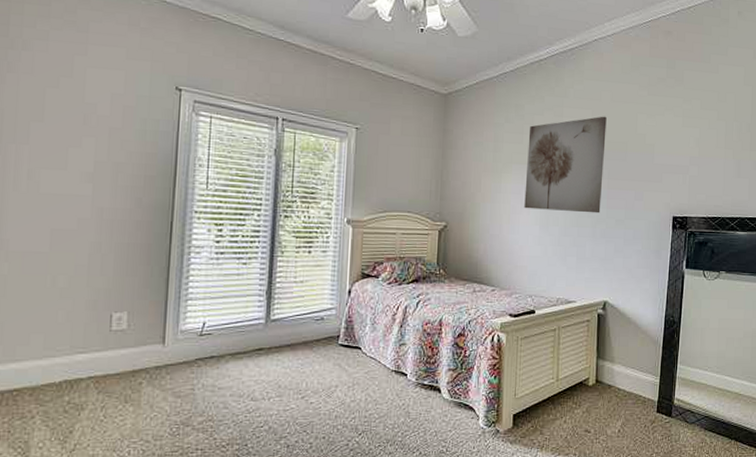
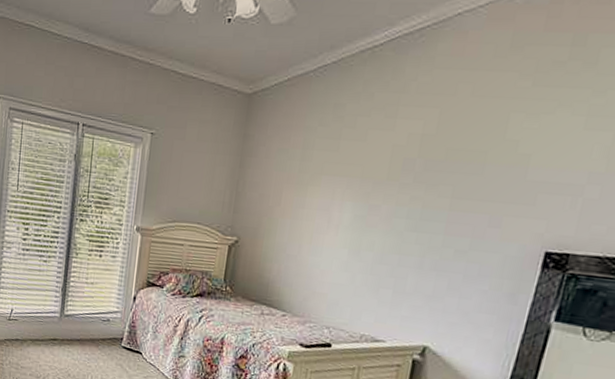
wall art: present [524,116,607,214] -> none [331,116,461,241]

